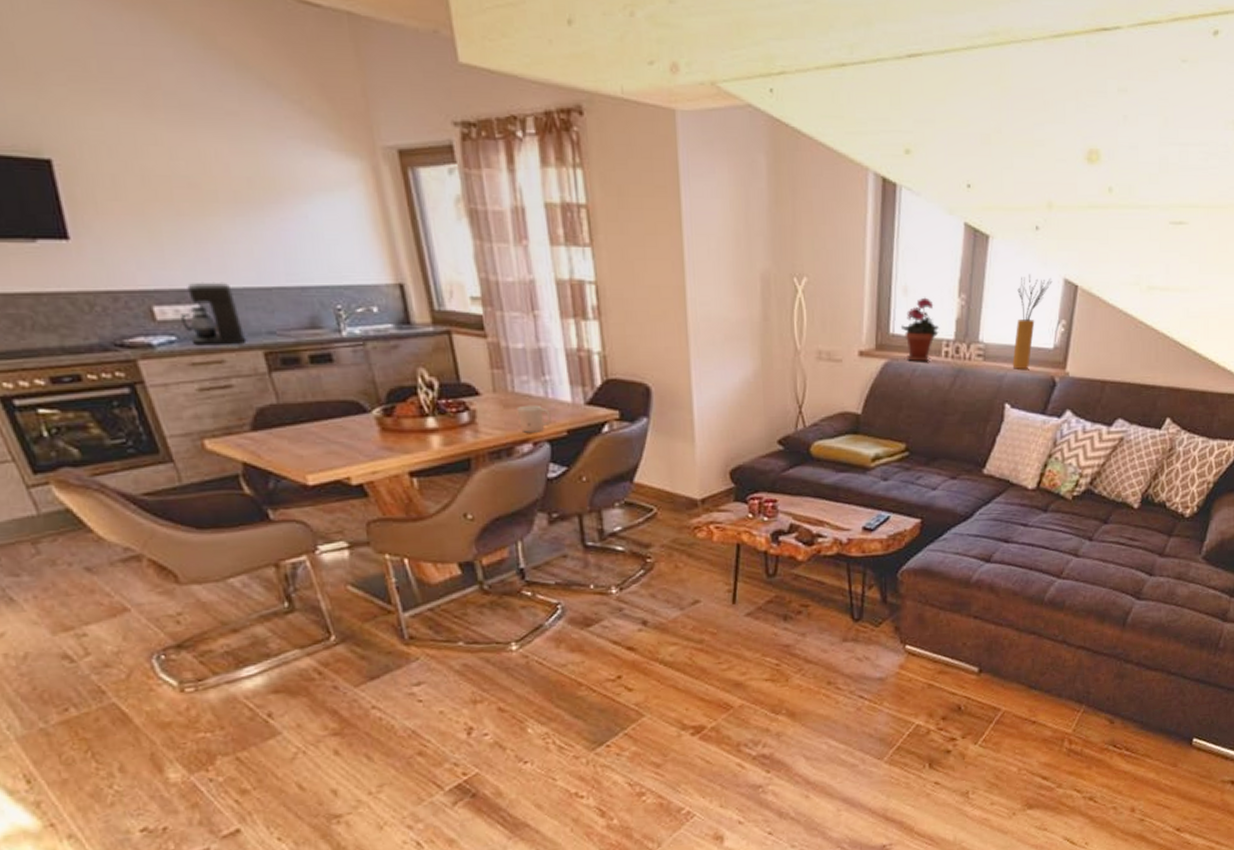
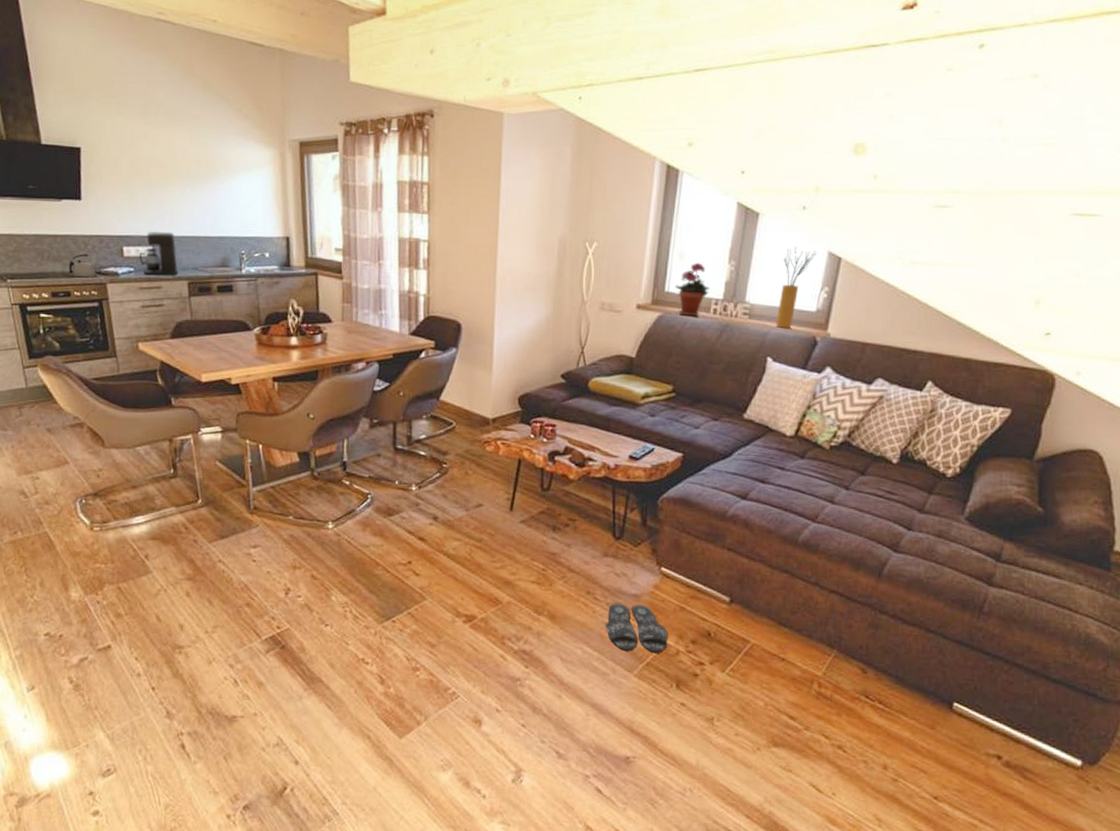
kettle: none [68,318,119,354] -> present [68,253,99,278]
mug: present [516,404,551,433] -> none [357,332,382,354]
slippers: none [850,687,918,739] -> present [605,603,668,653]

